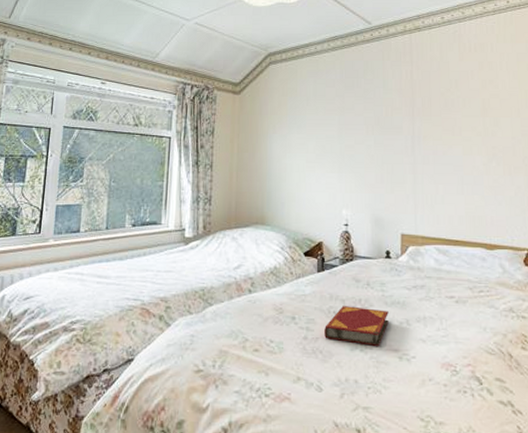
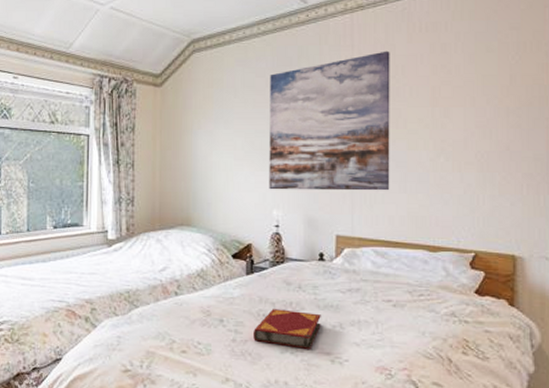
wall art: none [339,67,449,192] -> present [269,51,390,191]

